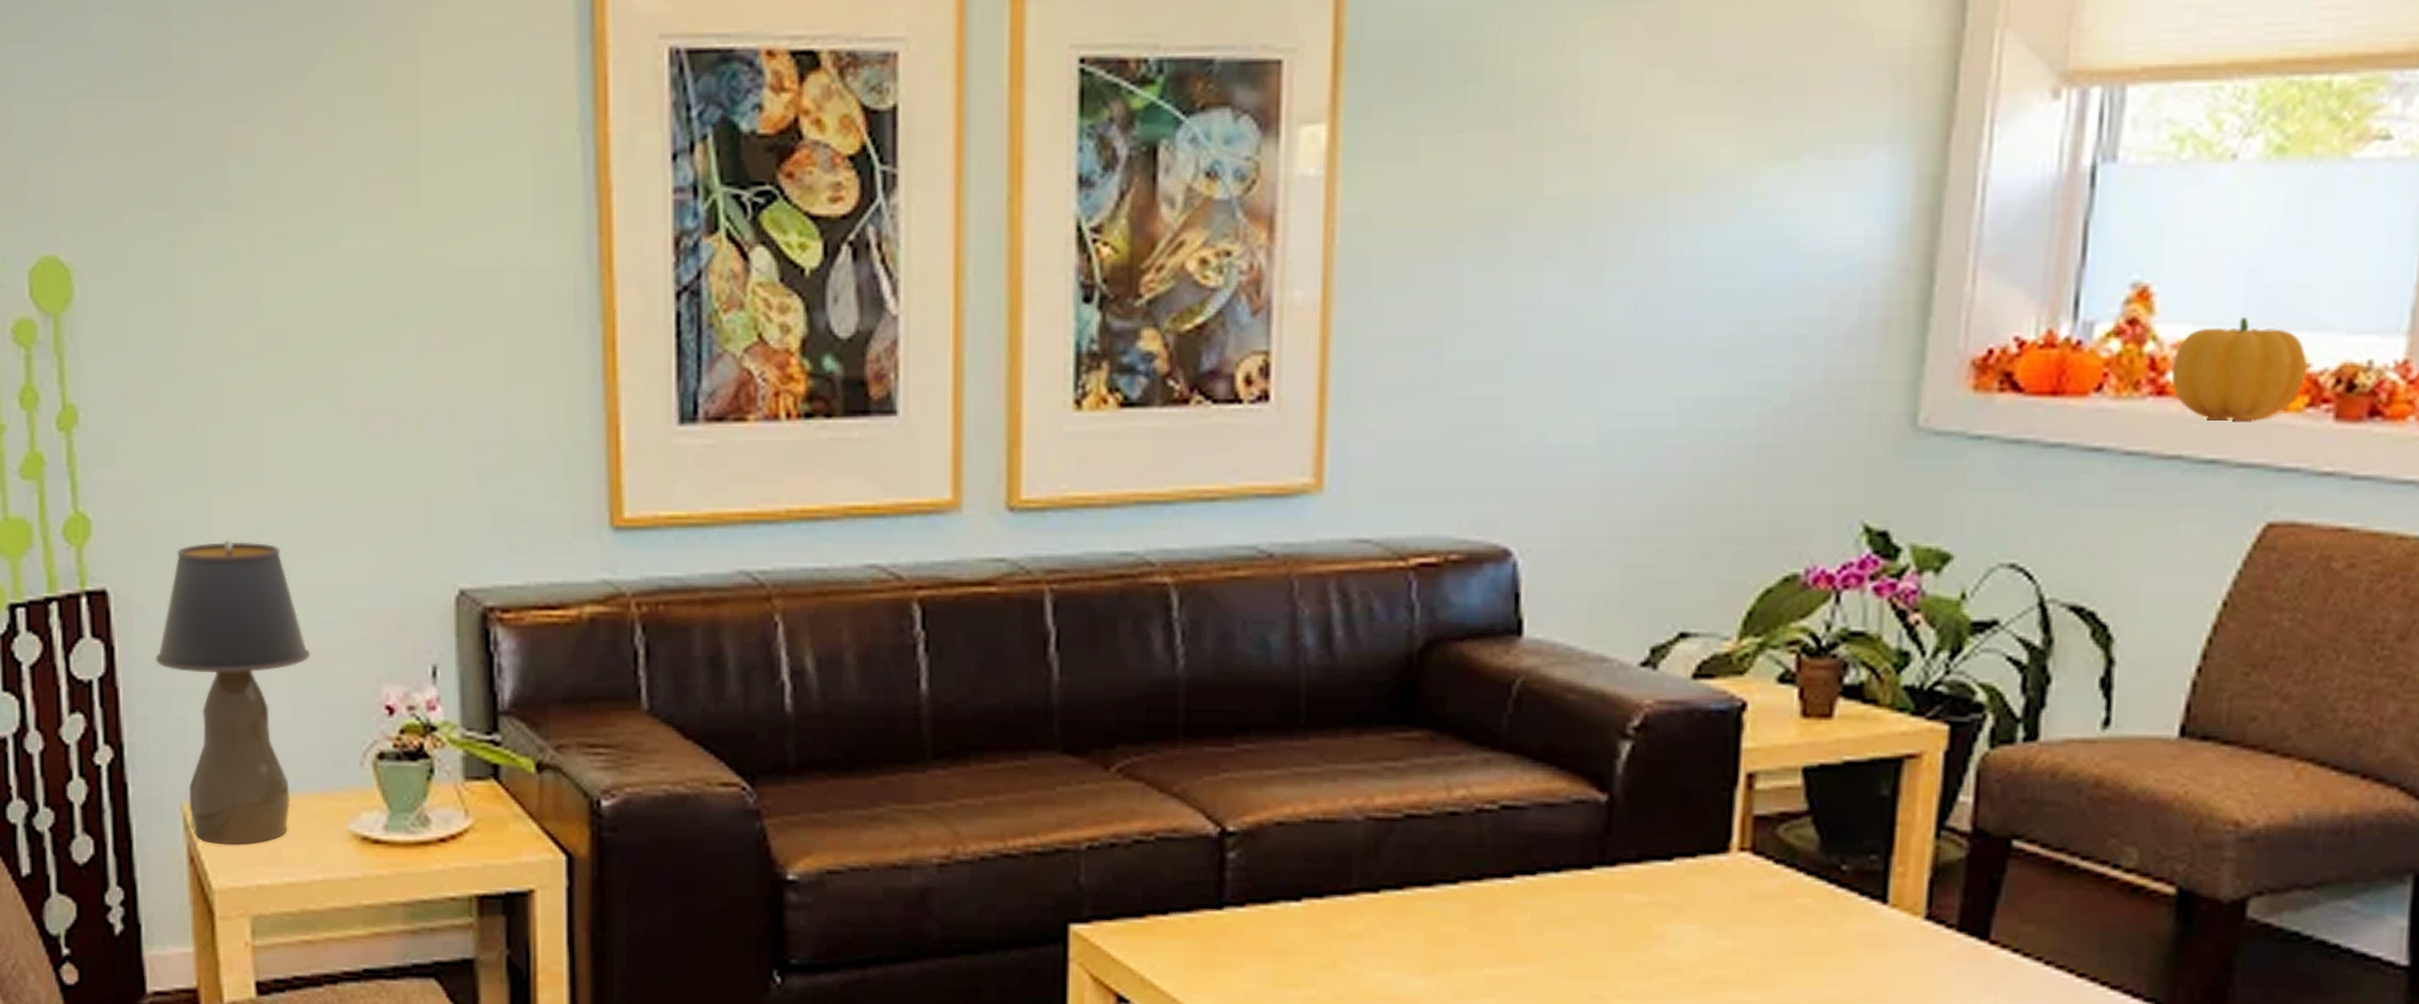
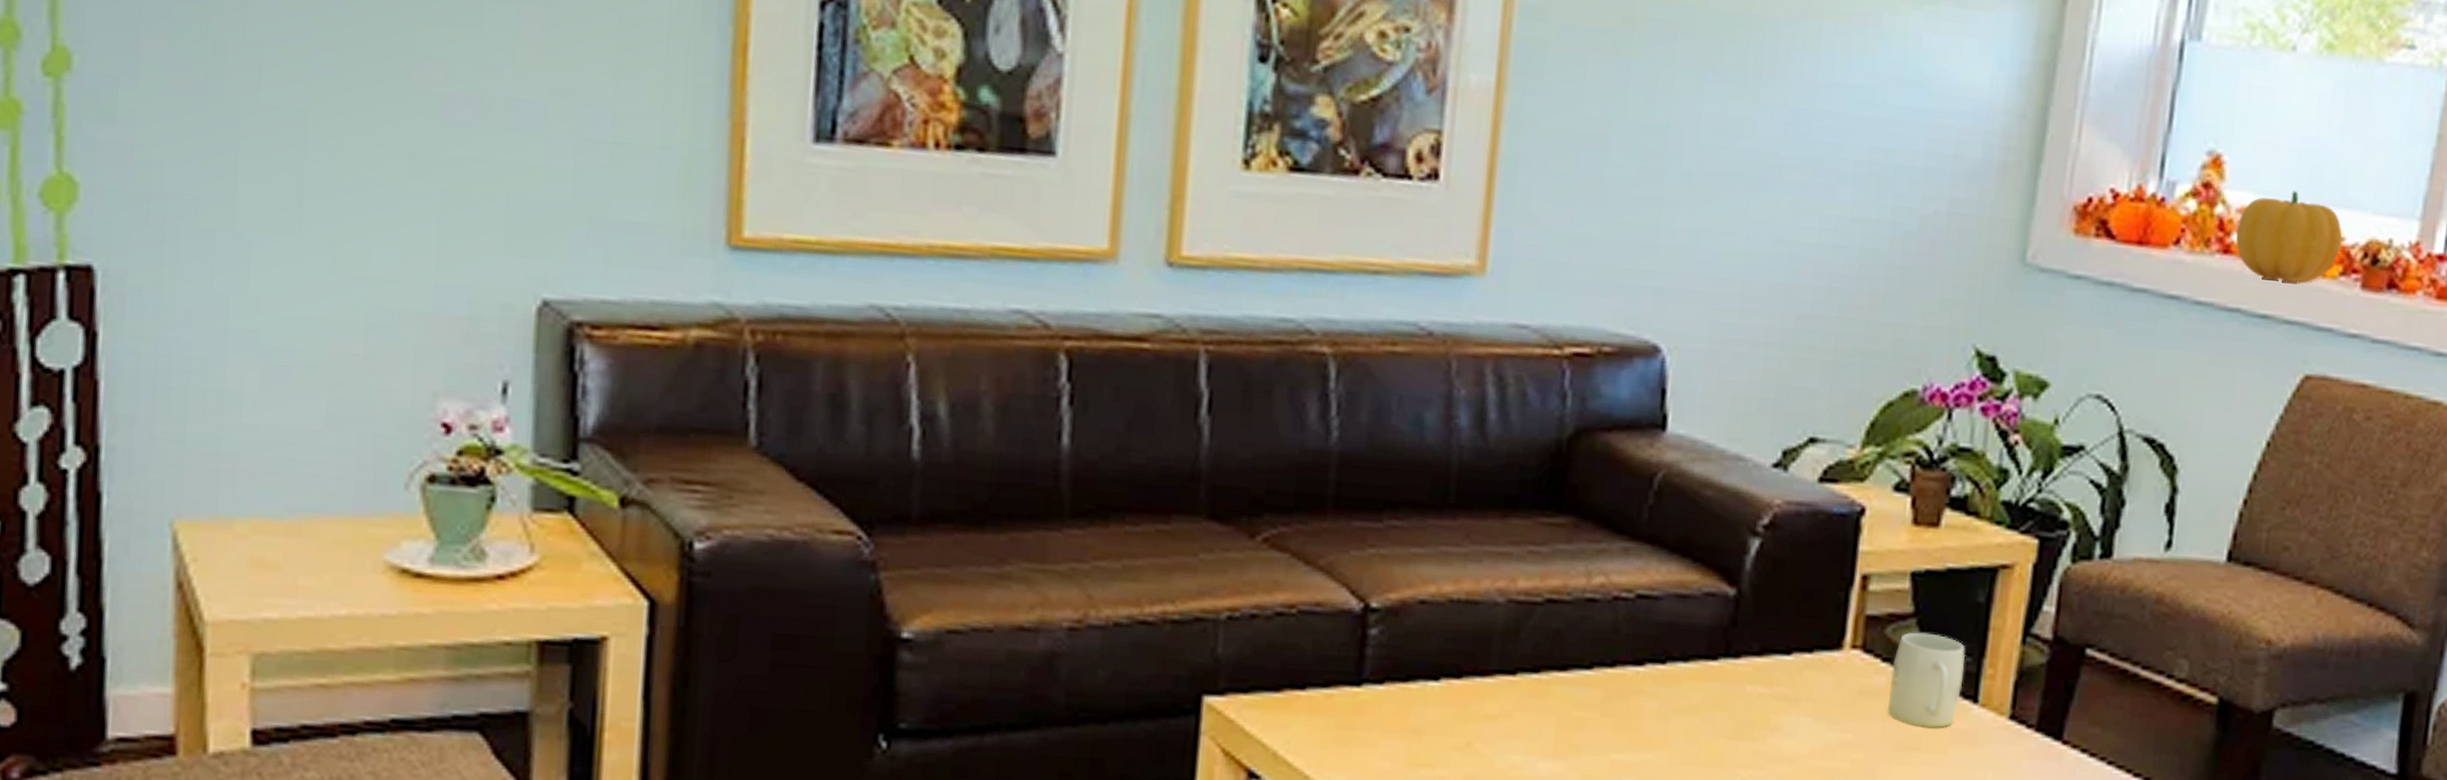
table lamp: present [155,539,311,845] -> none [151,220,352,572]
mug: none [1784,831,1871,932] -> present [1888,632,1966,728]

